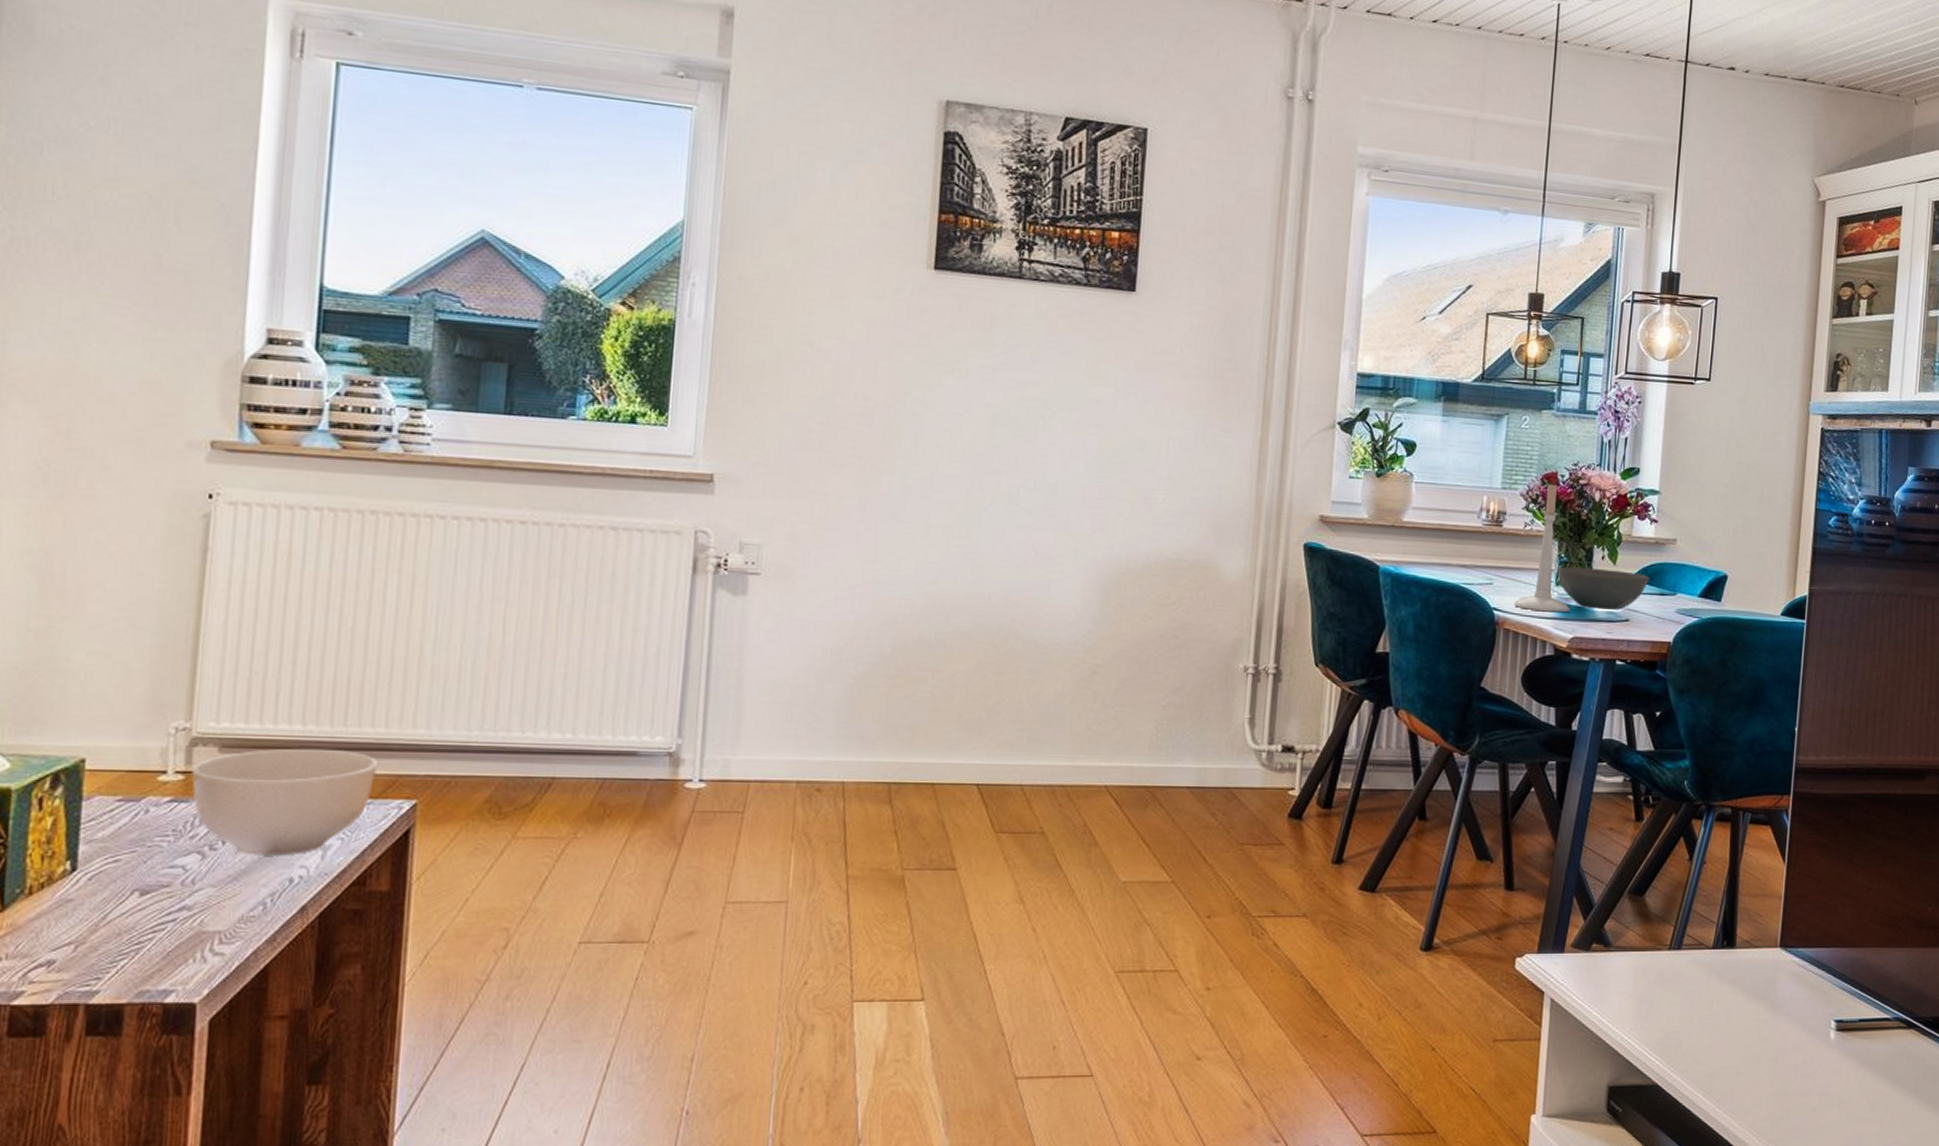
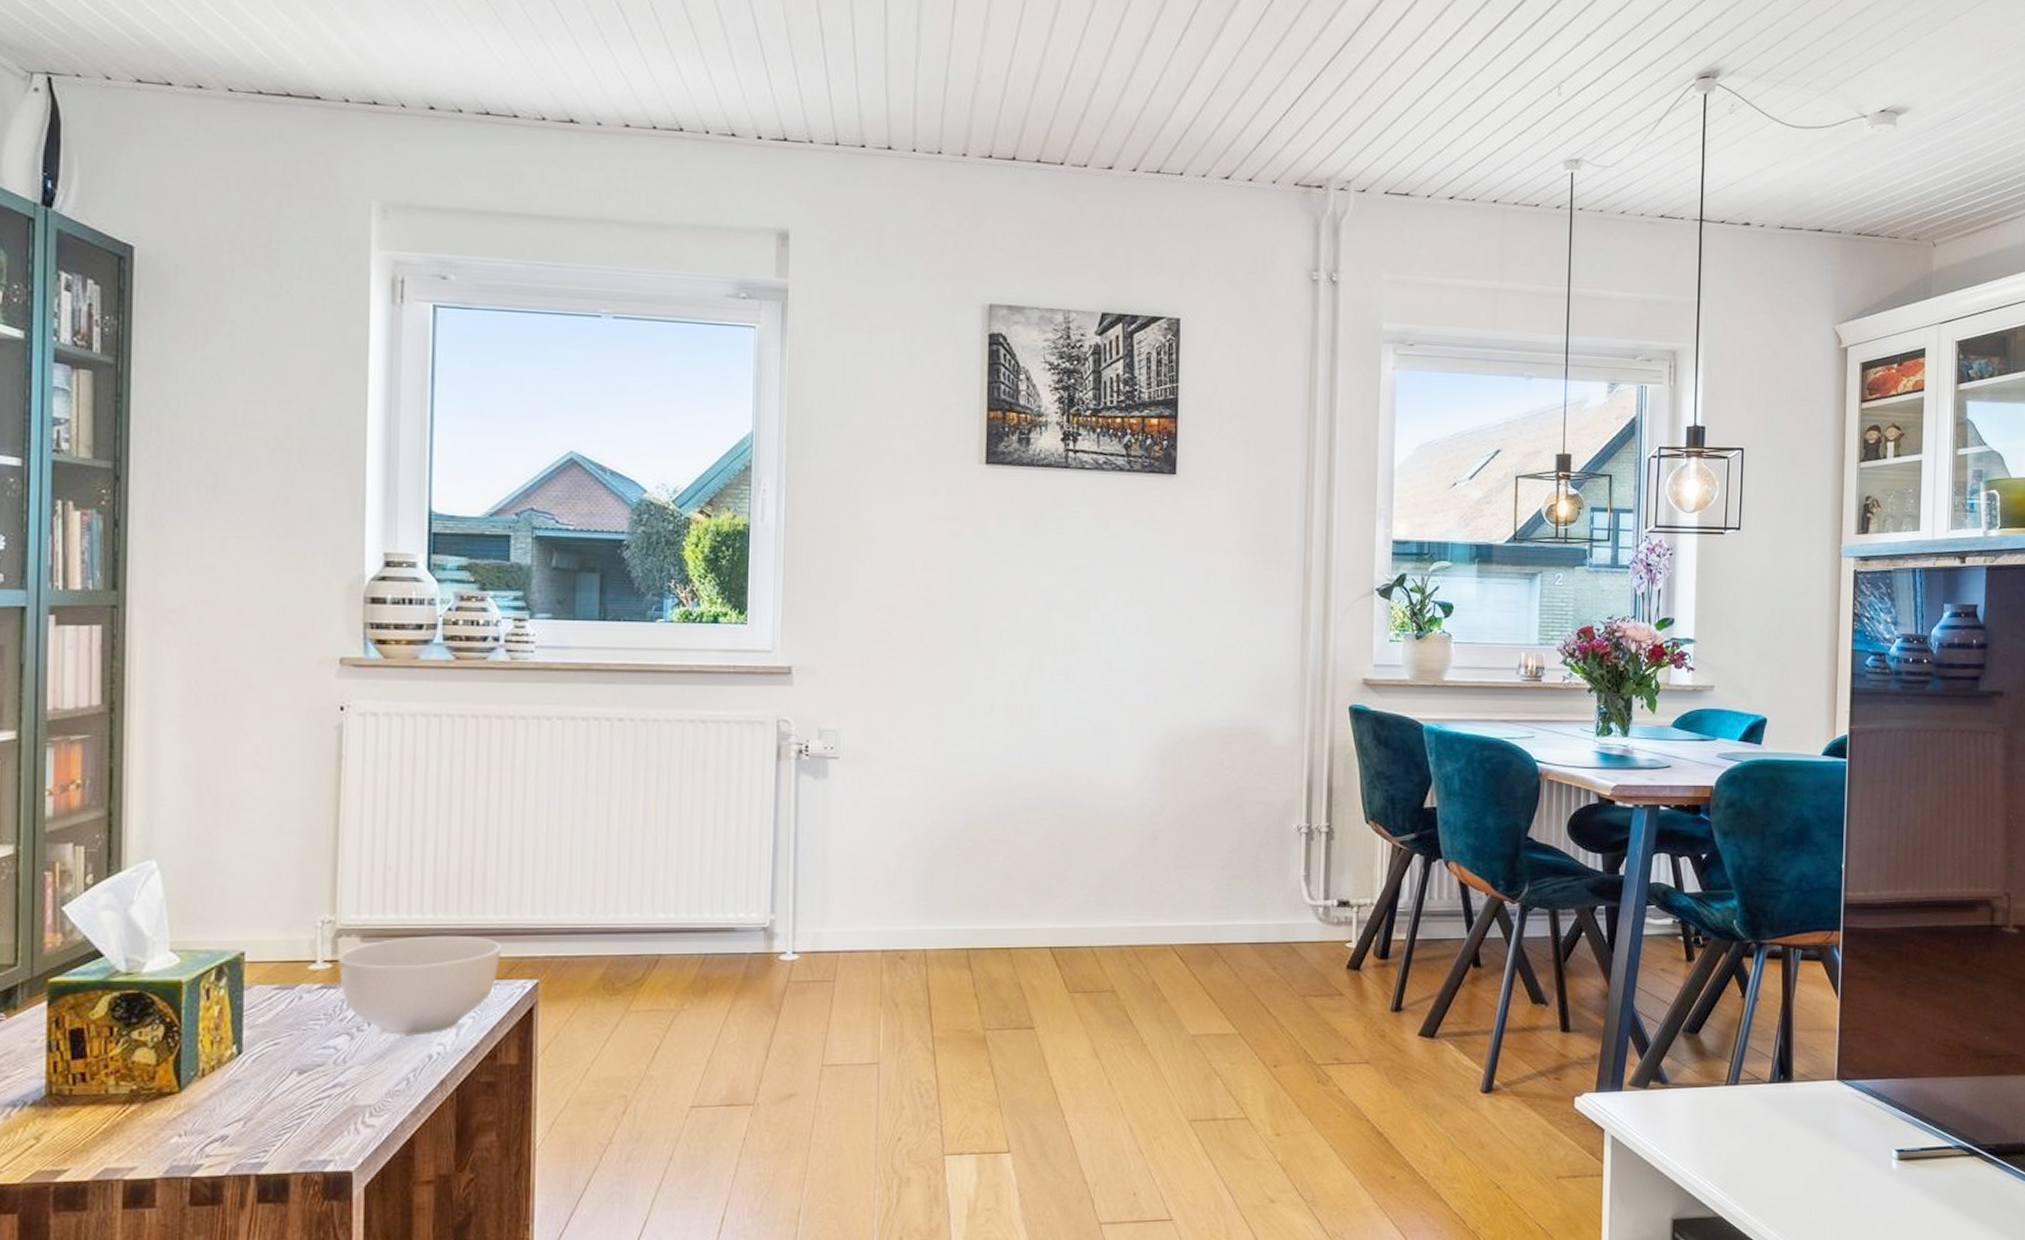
candlestick: present [1514,483,1570,613] -> none [1557,636,1612,762]
bowl: present [1557,566,1649,611] -> none [1597,717,1689,758]

